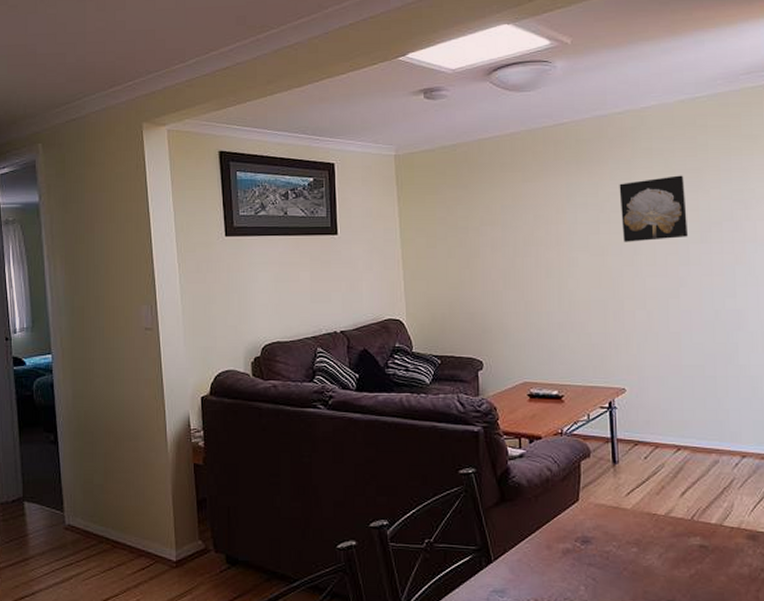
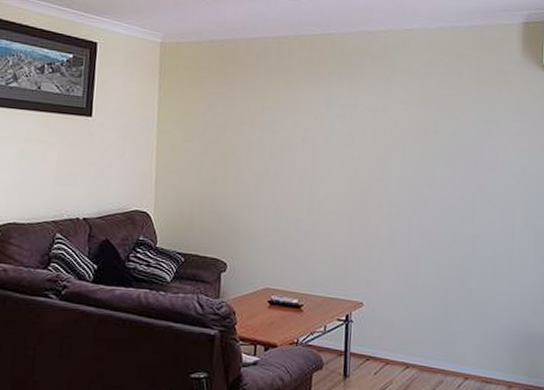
wall art: present [619,175,688,242] -> none [375,98,438,160]

